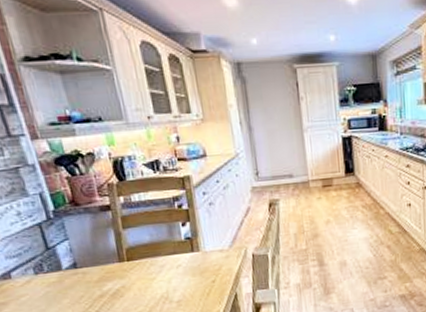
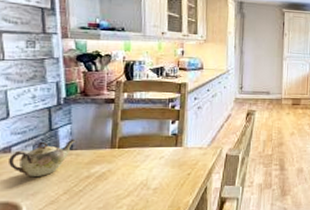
teapot: none [11,256,80,302] -> present [9,139,77,176]

